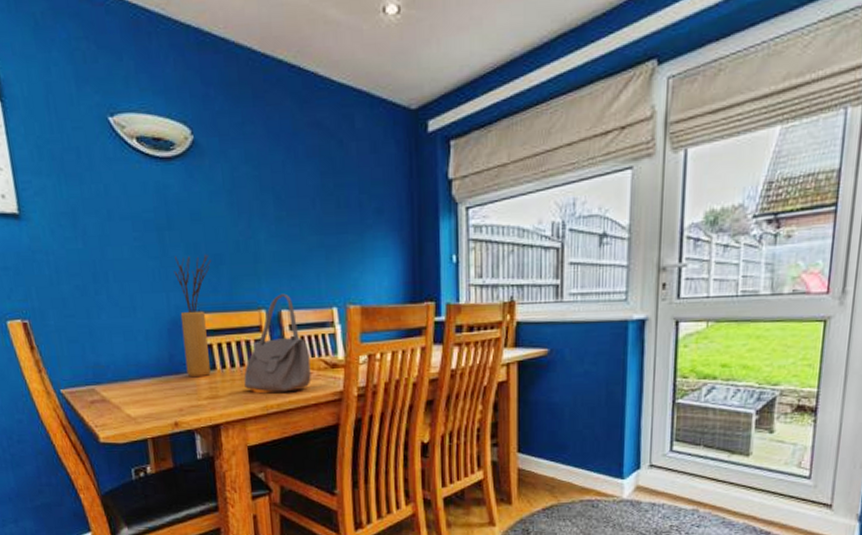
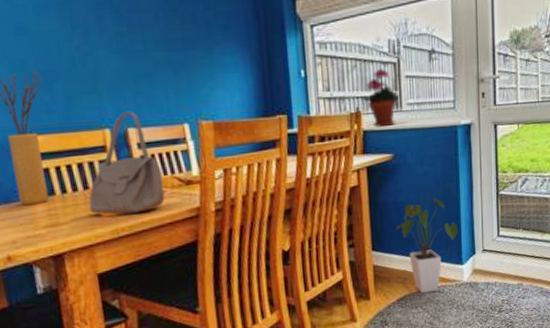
potted plant: none [518,255,559,321] -> present [363,69,398,129]
house plant: none [547,399,620,505] -> present [396,197,458,293]

